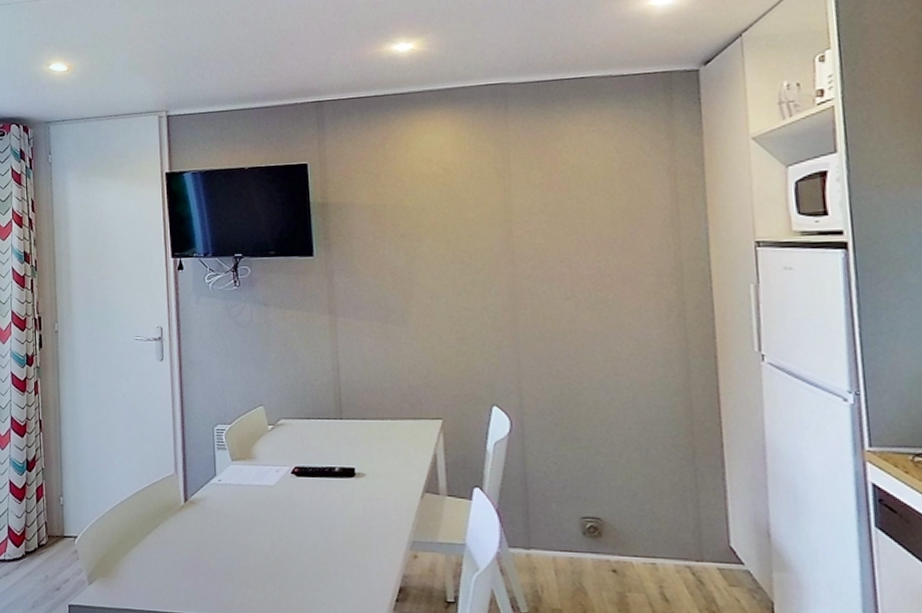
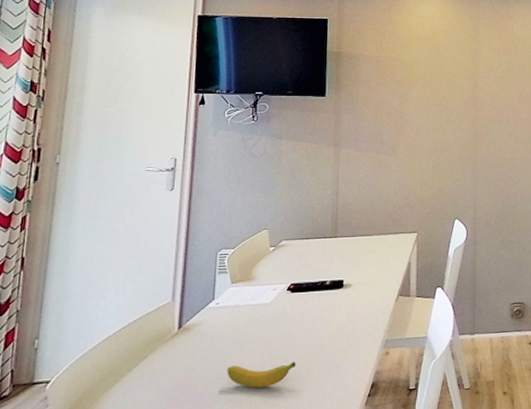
banana: none [237,546,309,574] -> present [227,361,296,389]

